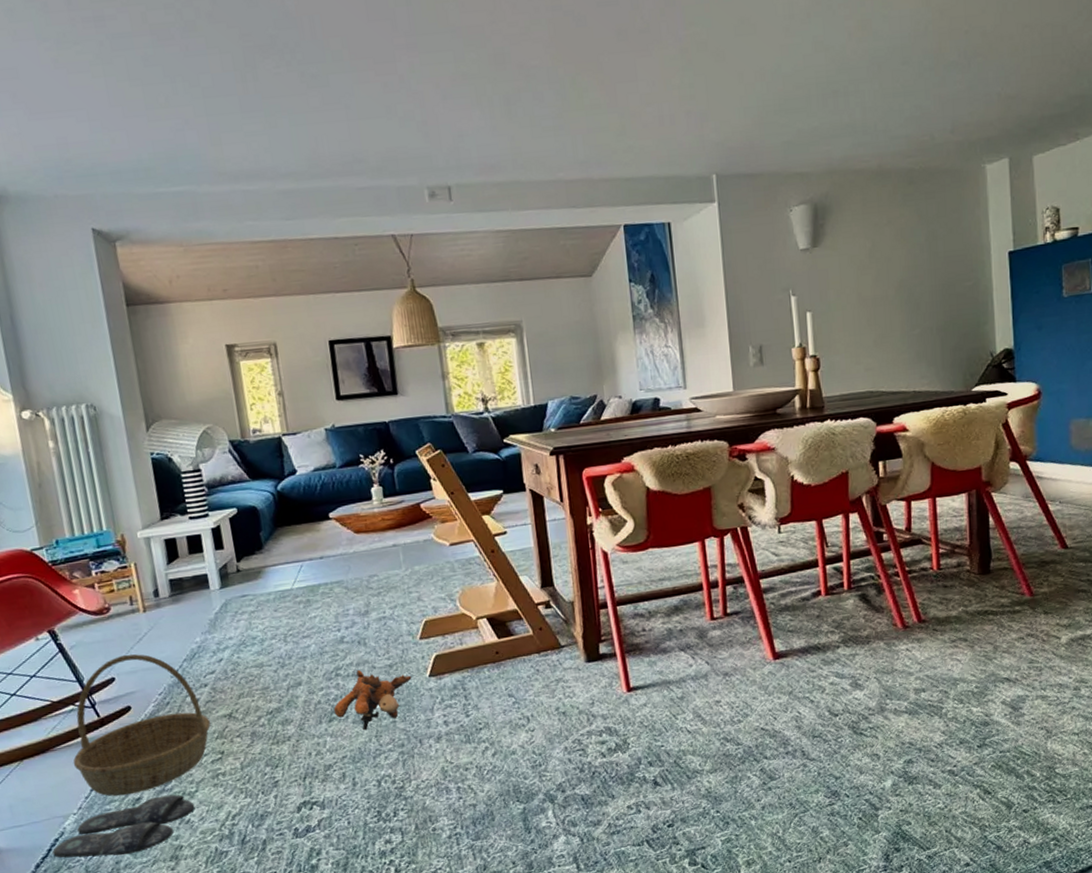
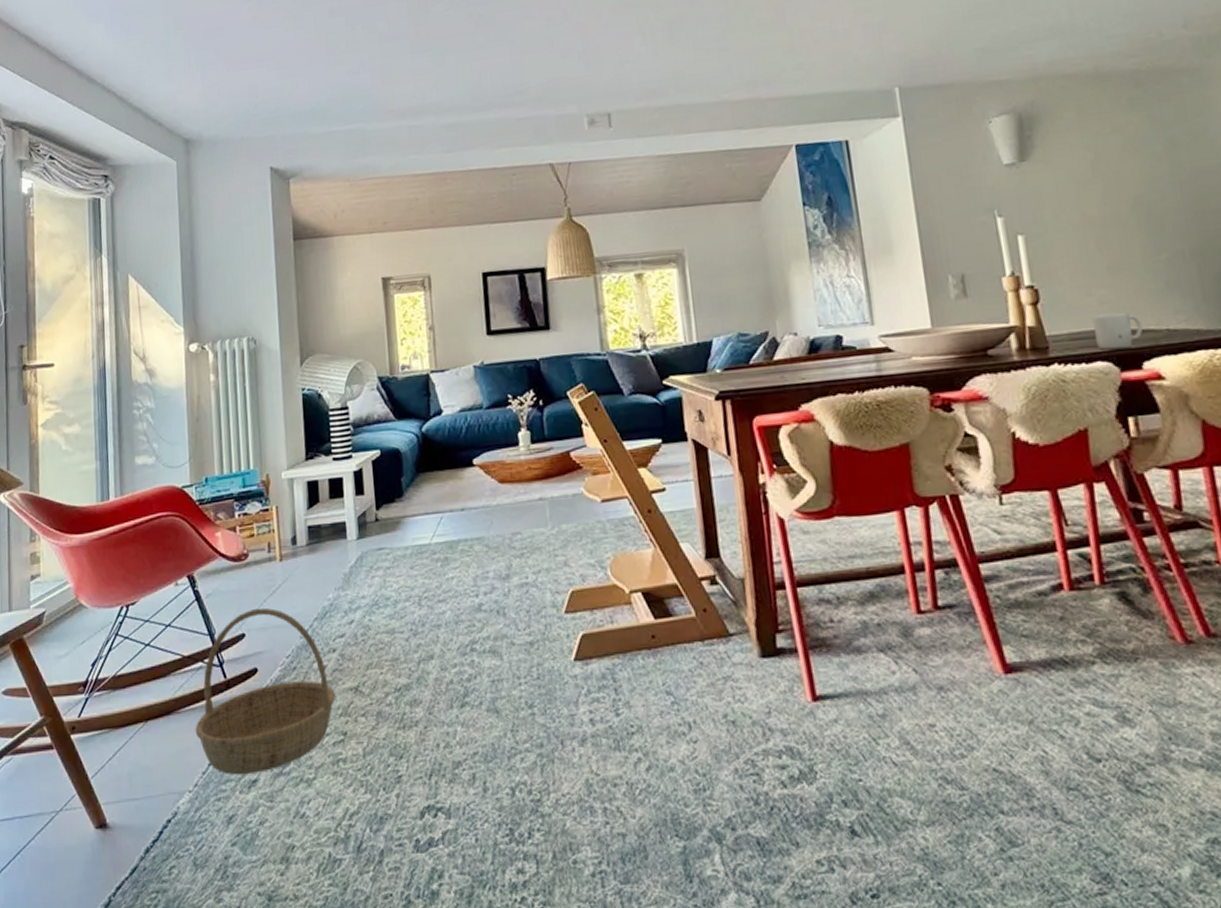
slippers: present [52,794,195,858] -> none [164,779,312,848]
stuffed animal: present [333,669,412,730] -> none [466,645,555,721]
mug: none [858,378,896,408] -> present [1091,312,1143,350]

